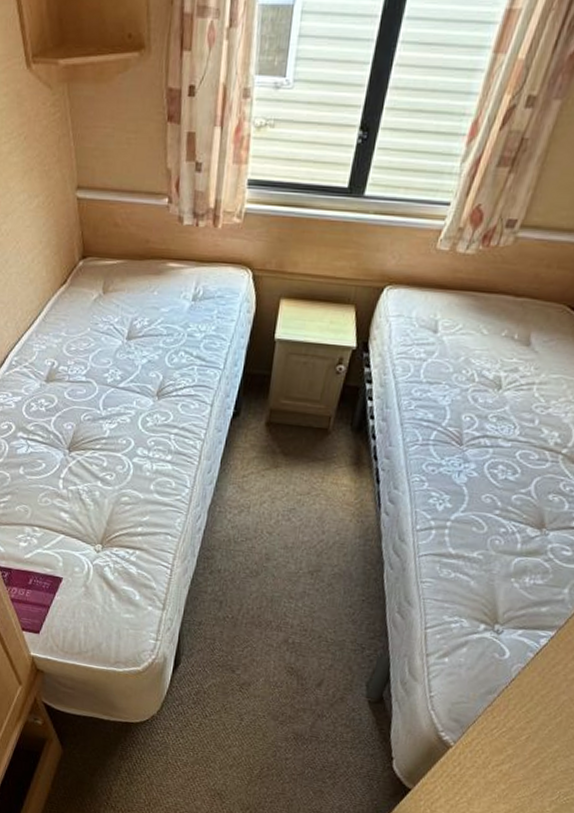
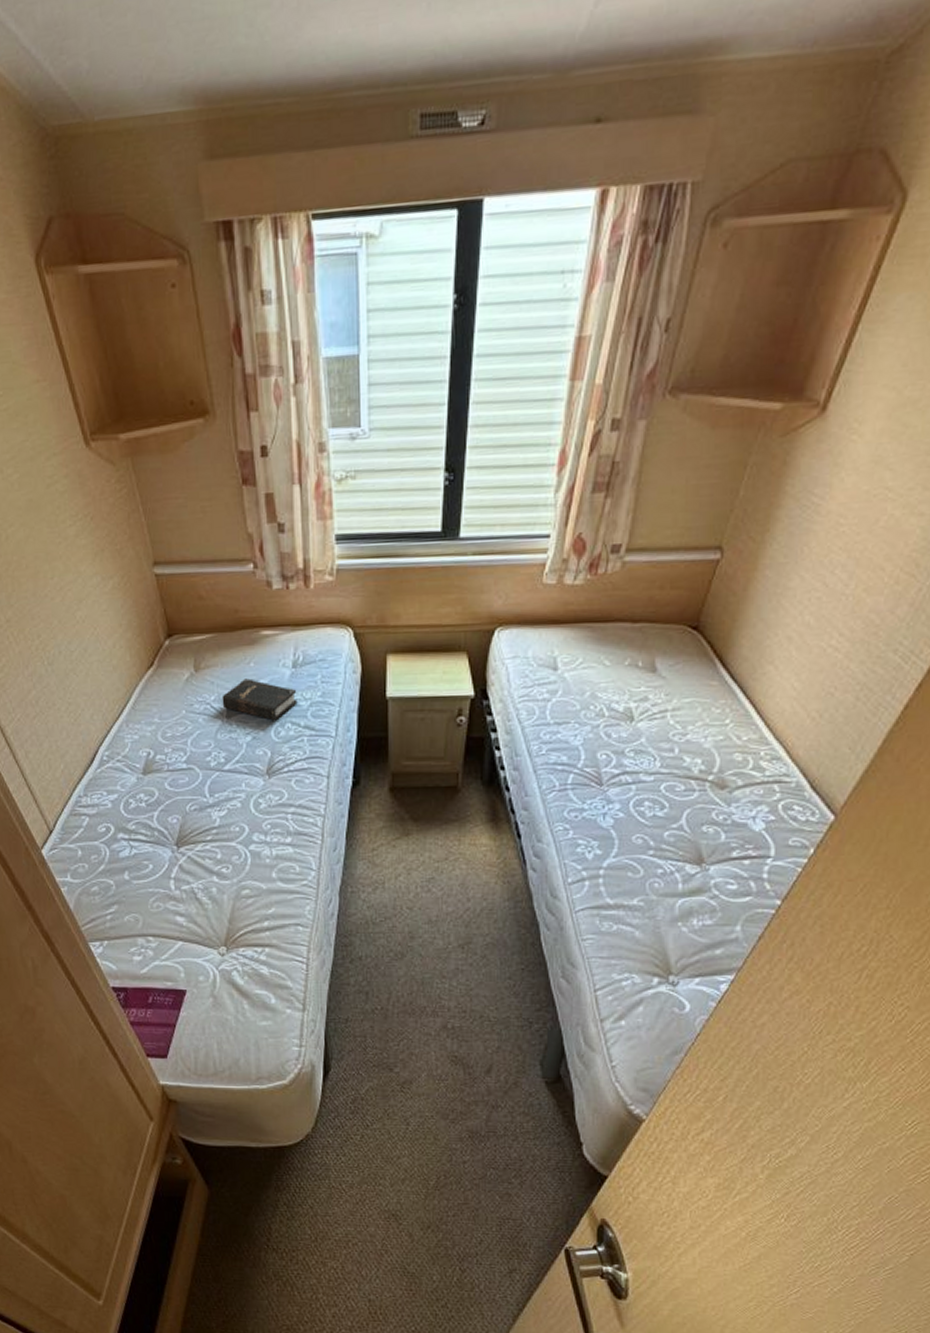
hardback book: none [124,305,194,348] -> present [222,678,298,721]

